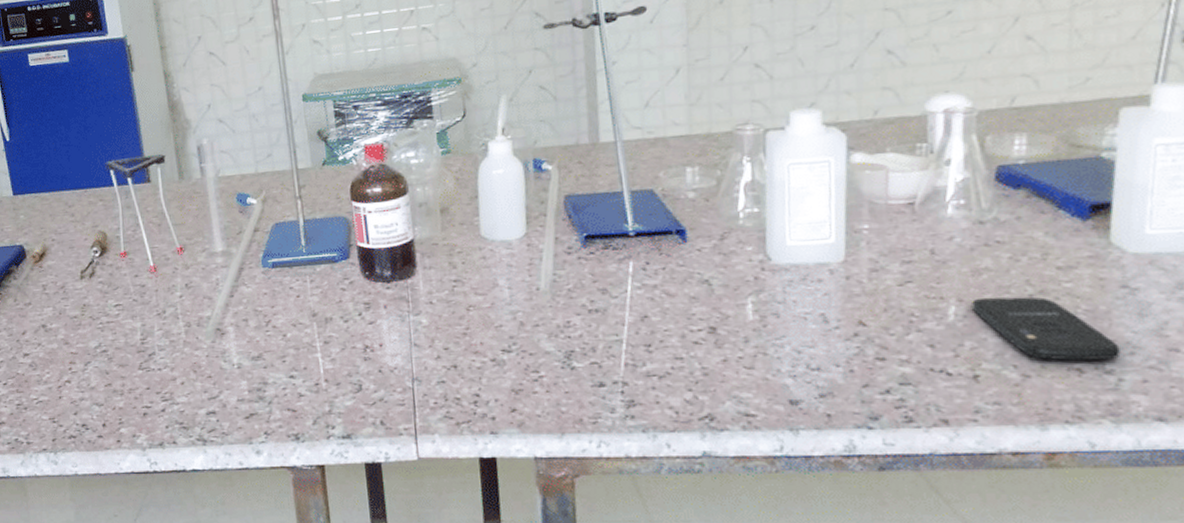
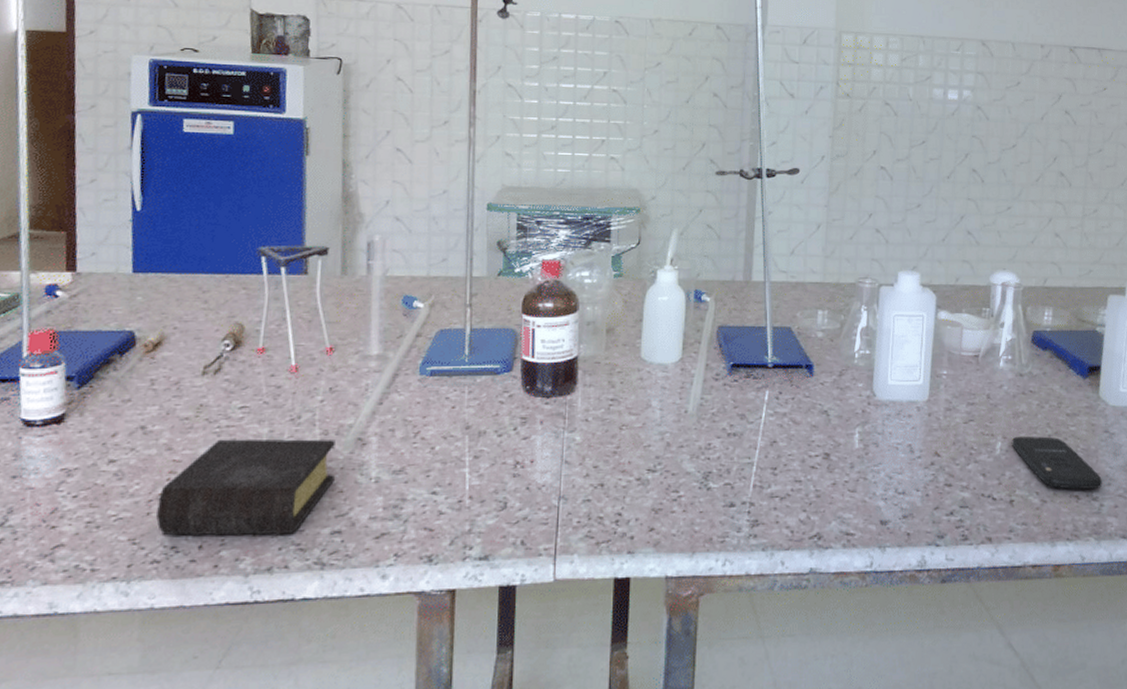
book: none [65,331,202,416] -> present [156,439,335,536]

